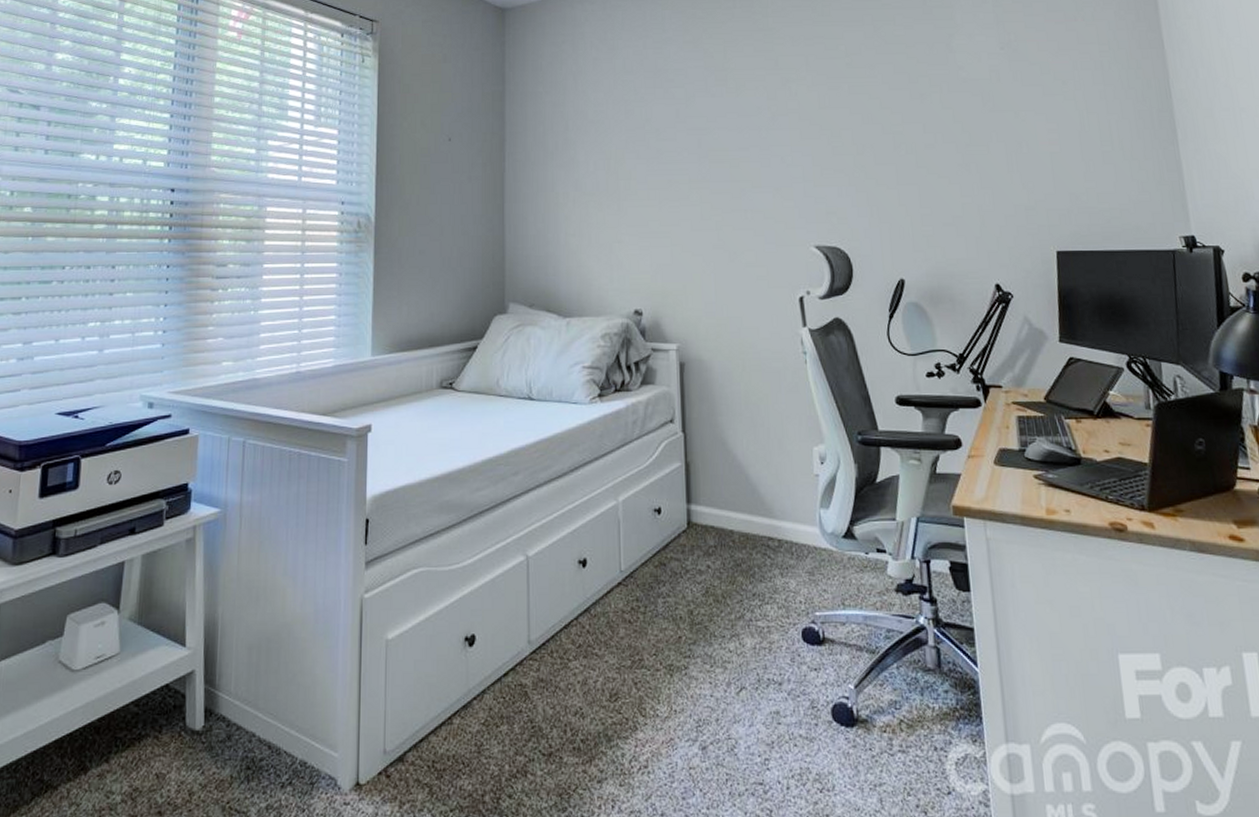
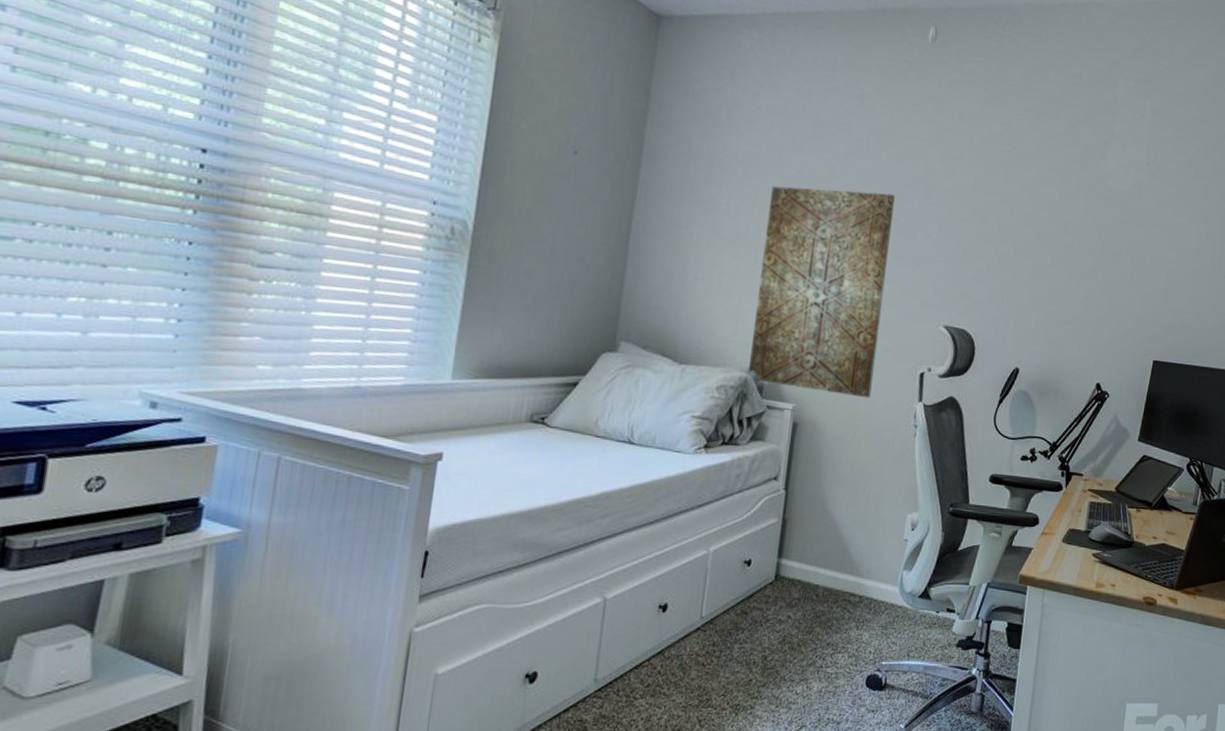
wall art: none [624,126,752,330] -> present [747,186,895,399]

